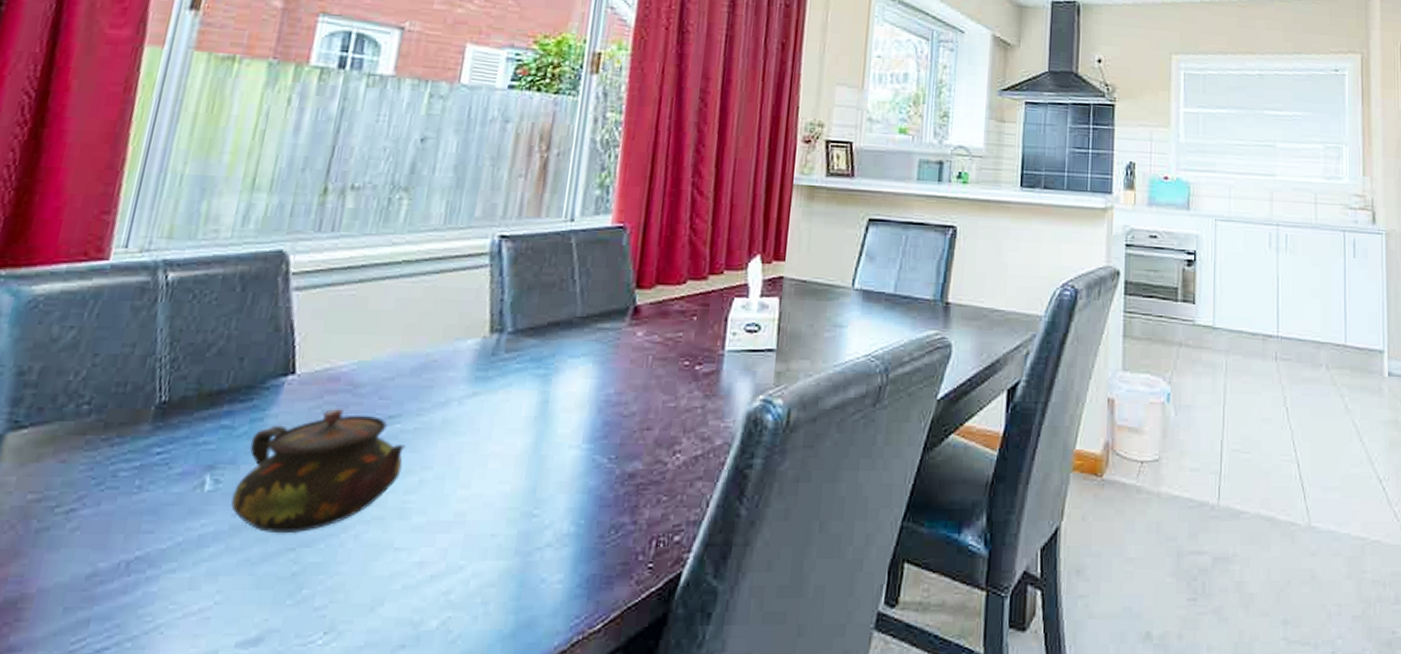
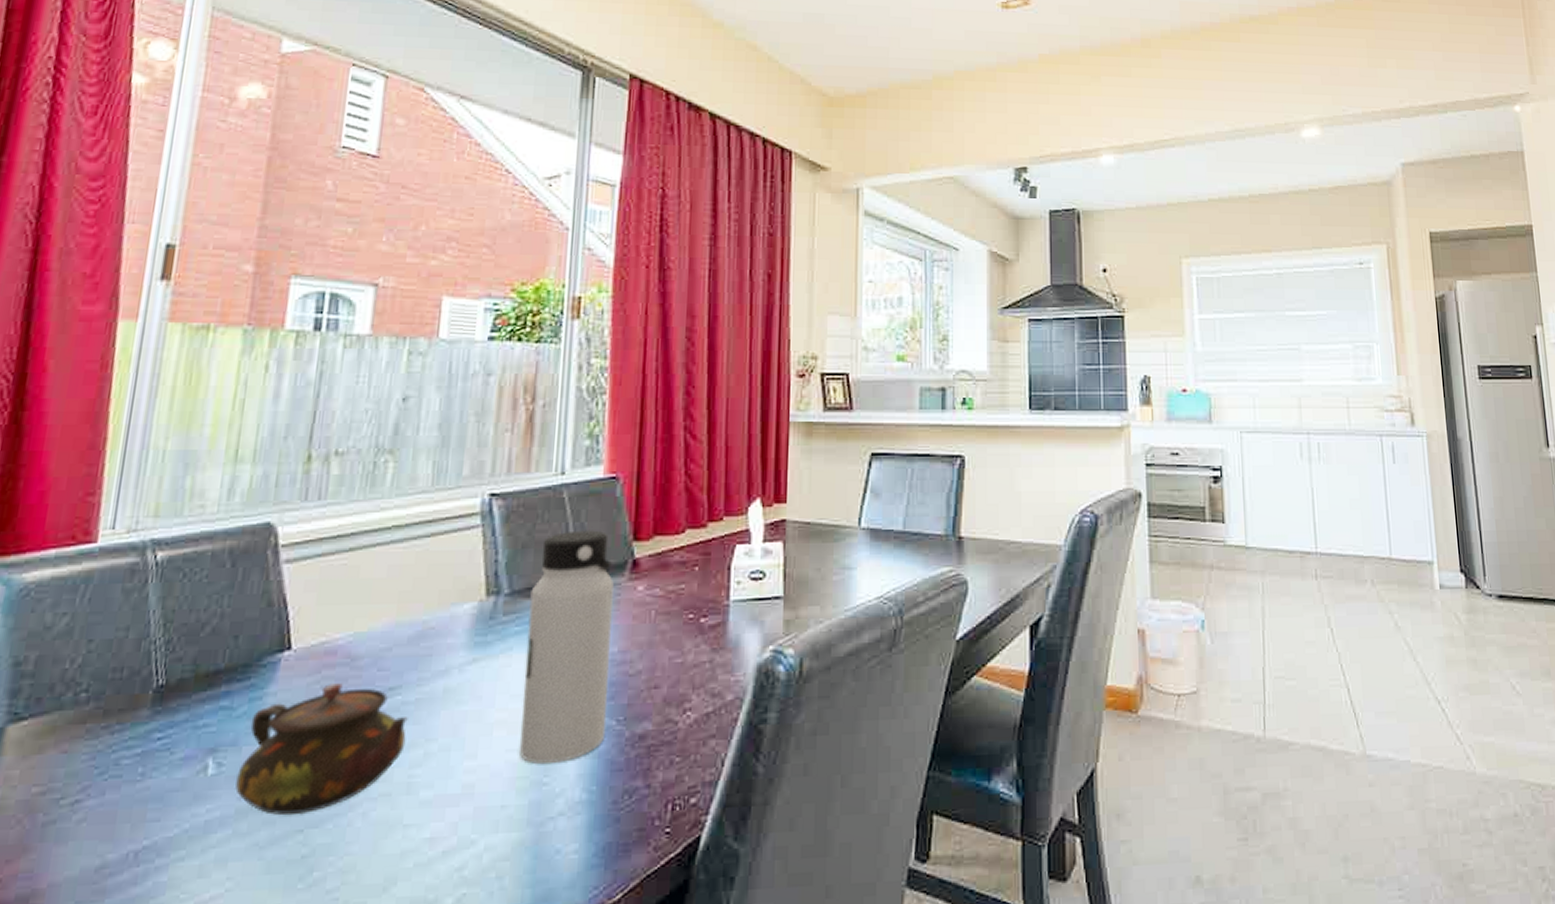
water bottle: none [512,275,615,496] -> present [520,530,614,764]

